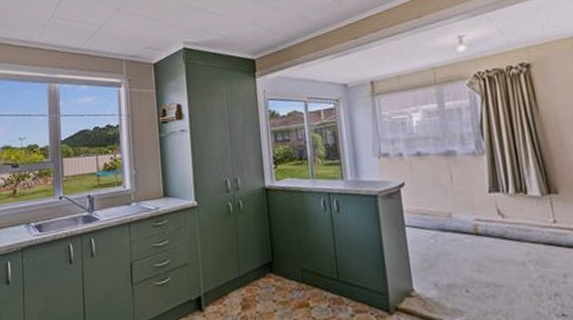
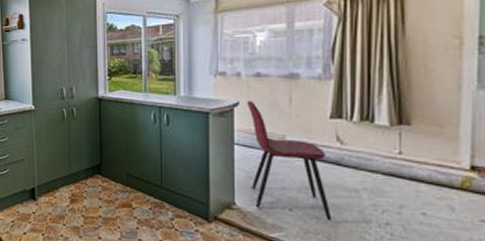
dining chair: none [412,180,507,299] -> present [247,101,332,221]

